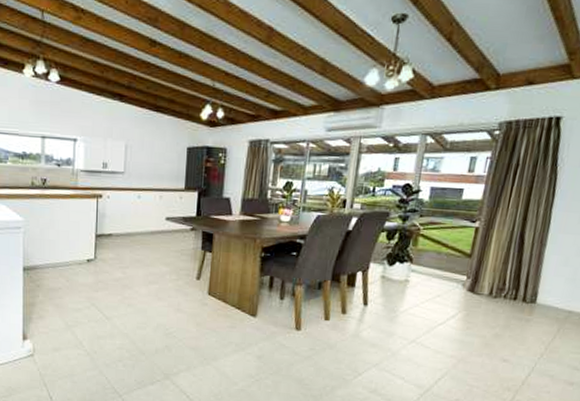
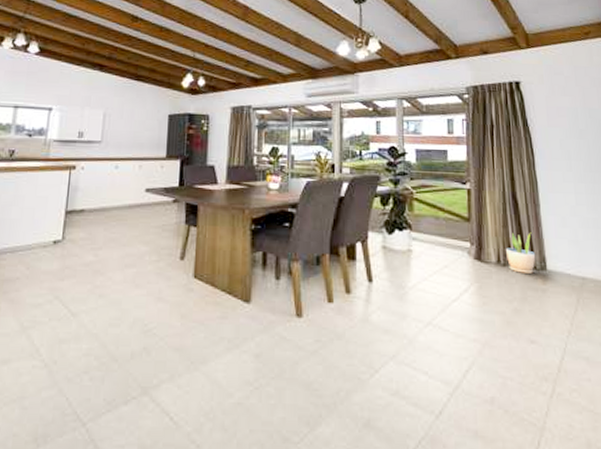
potted plant: none [499,269,530,306] -> present [506,232,536,274]

